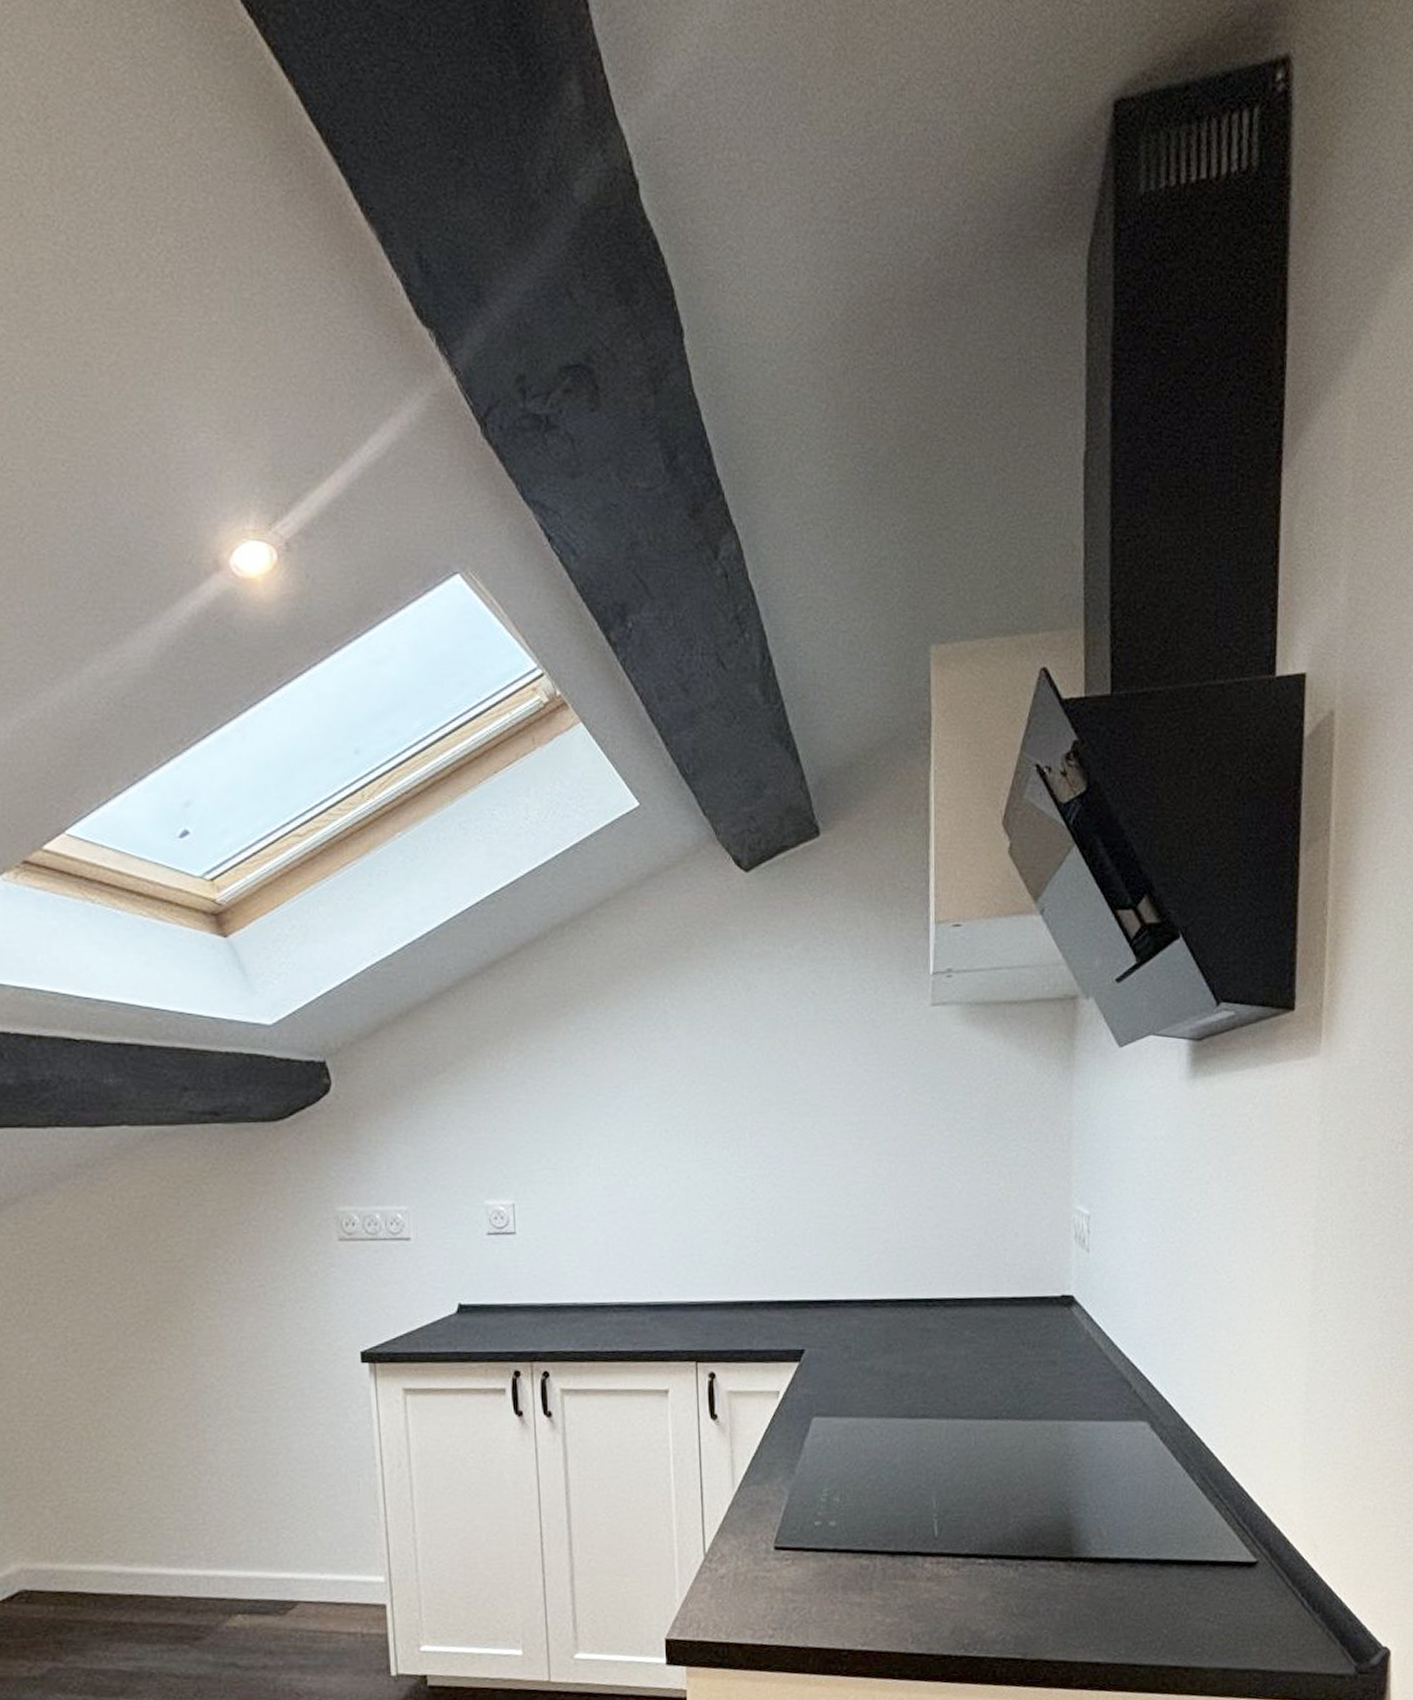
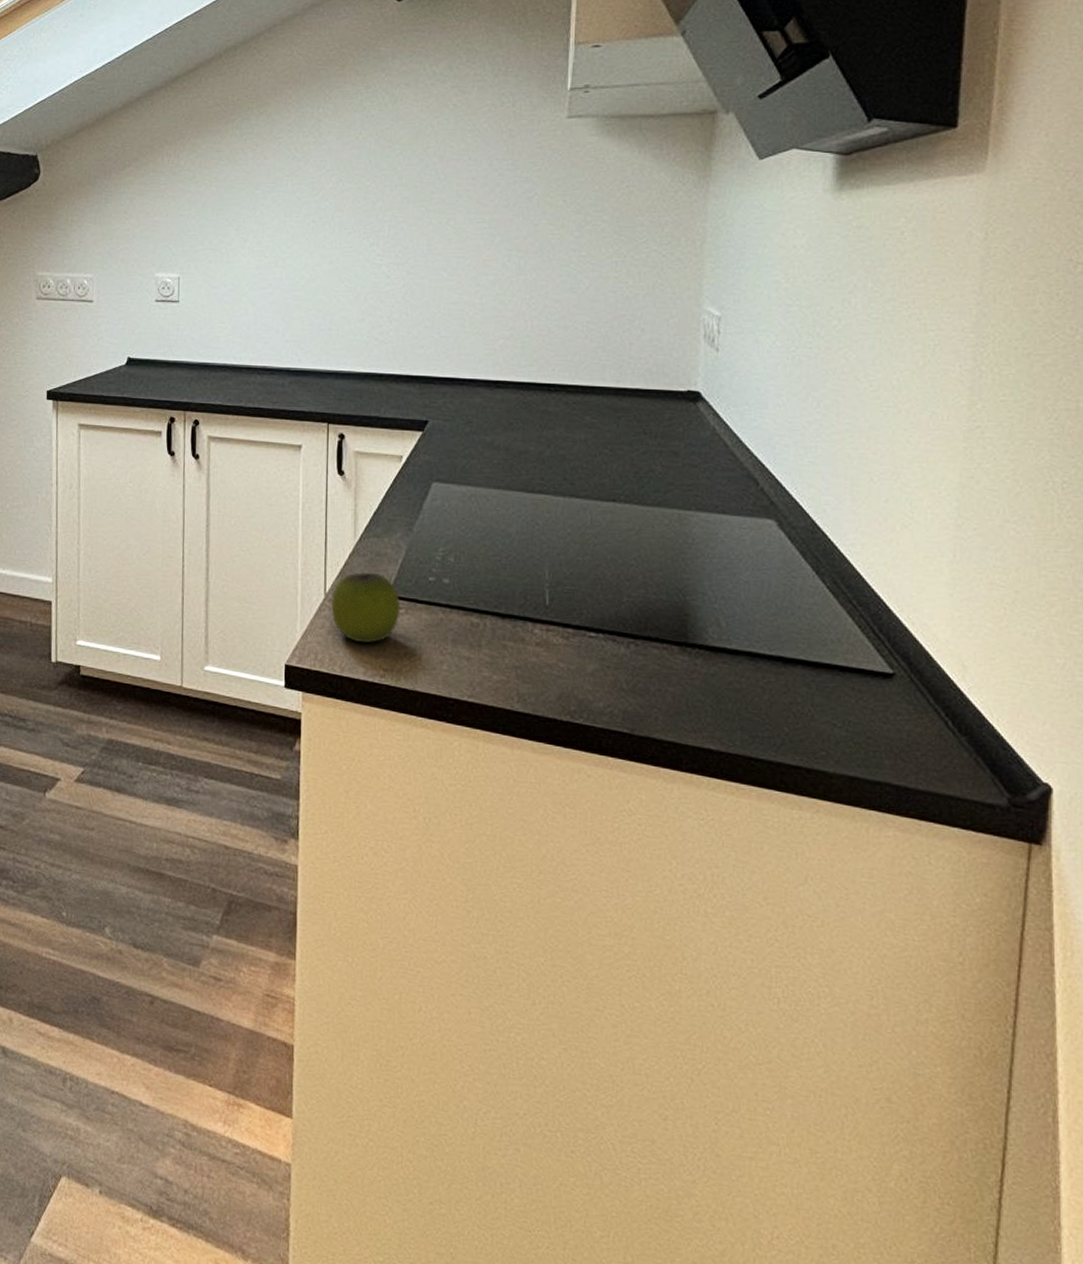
apple: none [710,1524,787,1604] -> present [330,572,401,643]

